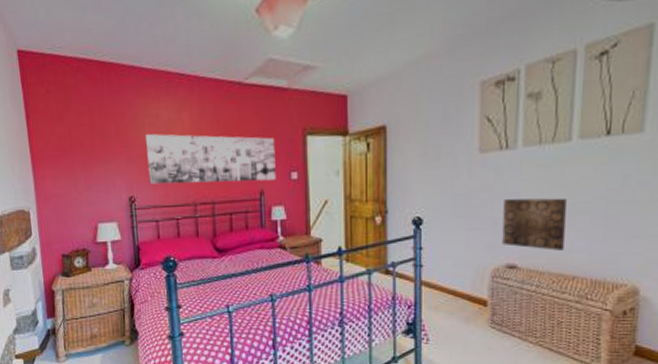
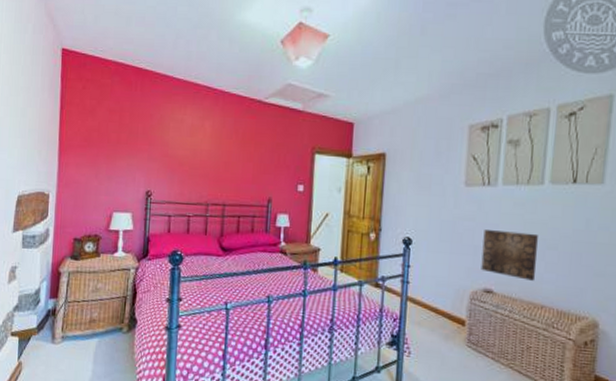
wall art: present [146,134,276,185] -> none [167,136,286,191]

